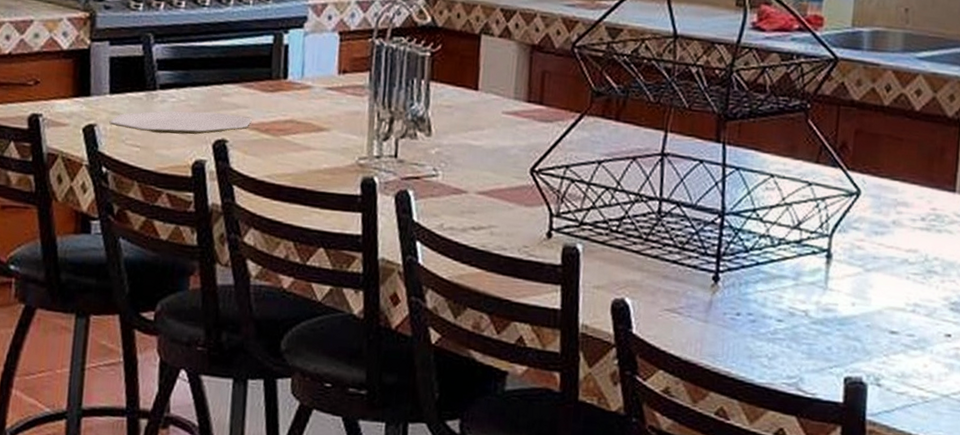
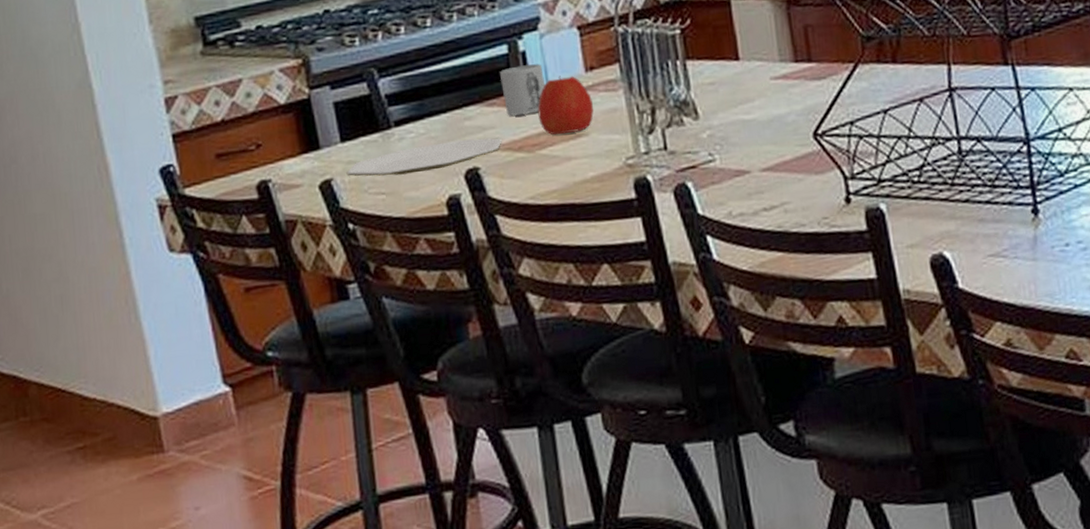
mug: none [261,56,301,102] -> present [500,63,545,116]
apple: none [288,73,340,126] -> present [537,76,594,135]

